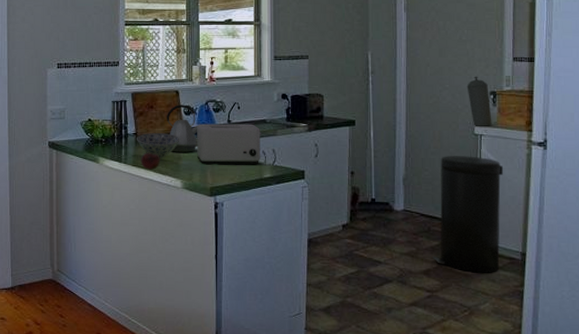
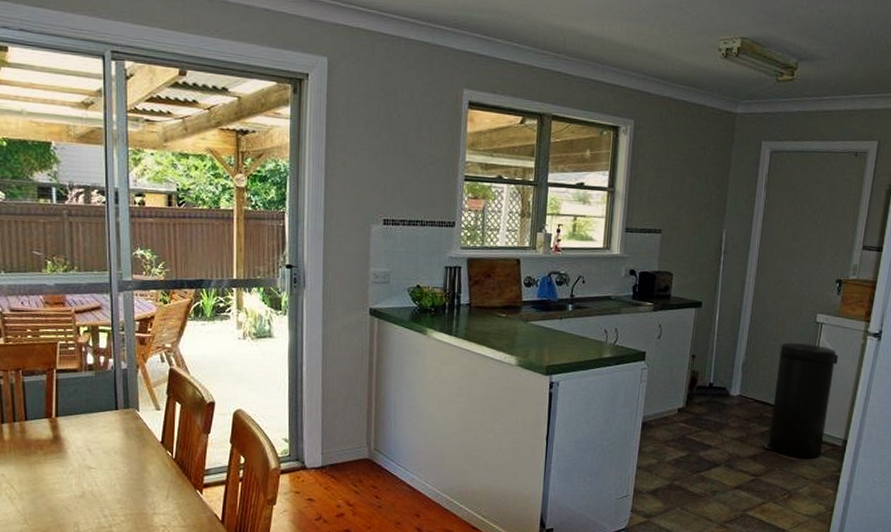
bowl: present [136,133,180,159] -> none [469,304,518,333]
fruit: present [140,151,160,170] -> none [473,324,495,345]
kettle: present [166,105,198,153] -> none [504,274,538,328]
toaster: present [197,123,263,165] -> none [535,297,606,344]
canister: present [466,76,492,126] -> none [815,262,836,315]

